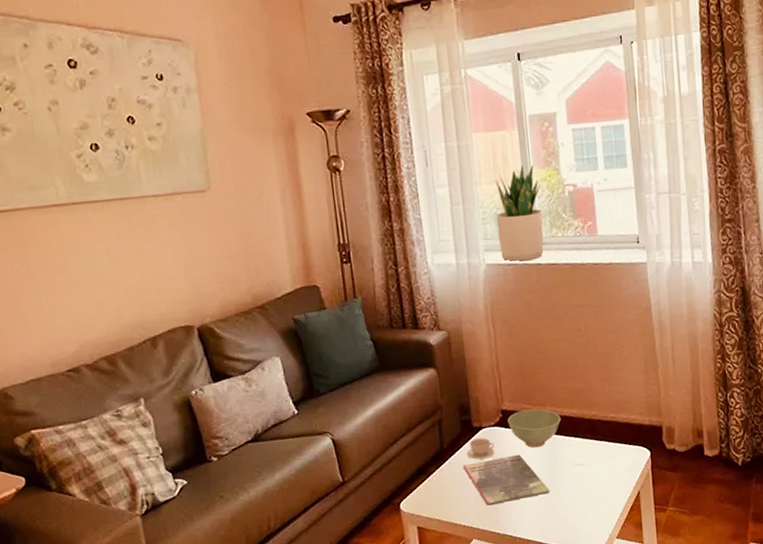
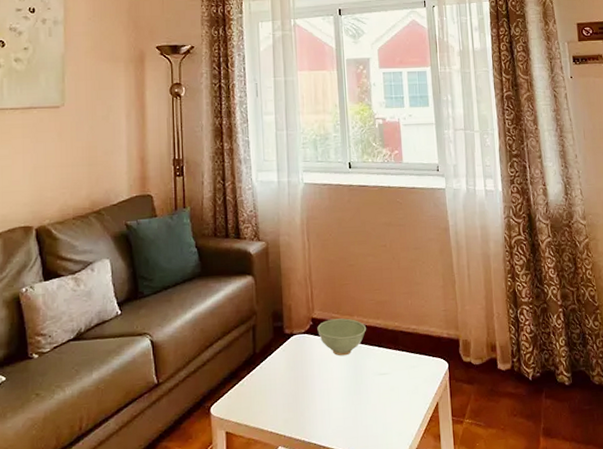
magazine: present [463,454,550,506] -> none [273,361,354,412]
teacup: present [467,437,495,459] -> none [278,344,304,365]
planter: present [495,164,544,262] -> none [315,99,356,182]

